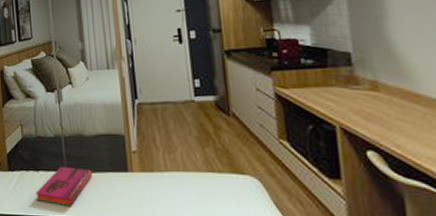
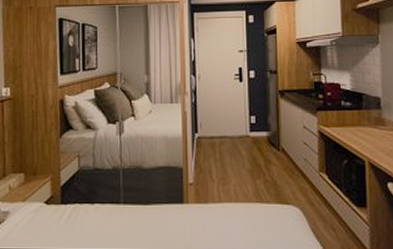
hardback book: present [35,167,93,207] -> none [88,199,149,240]

